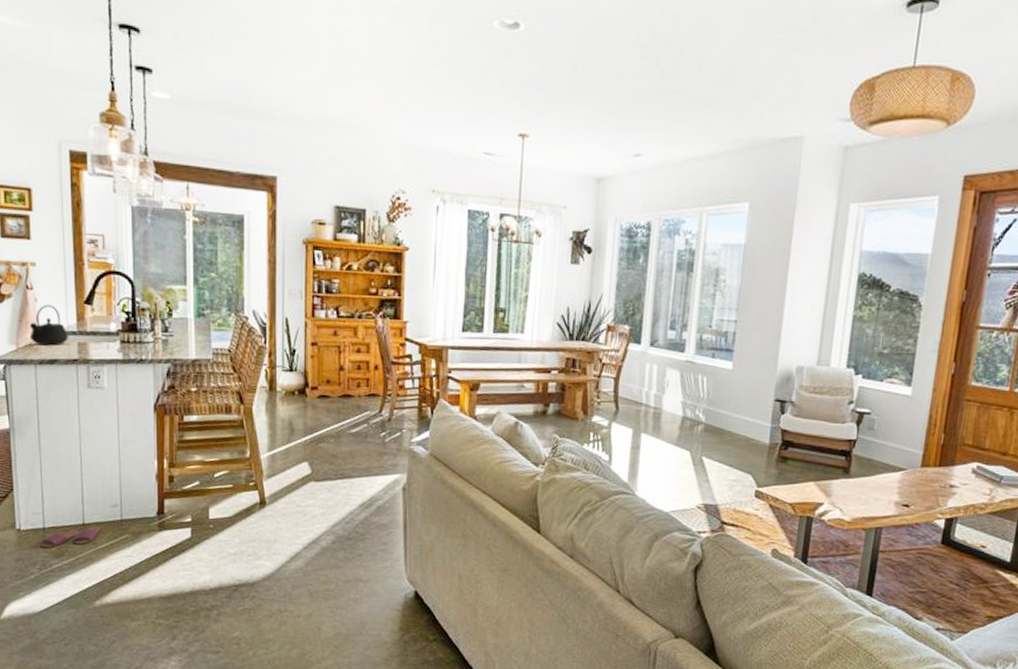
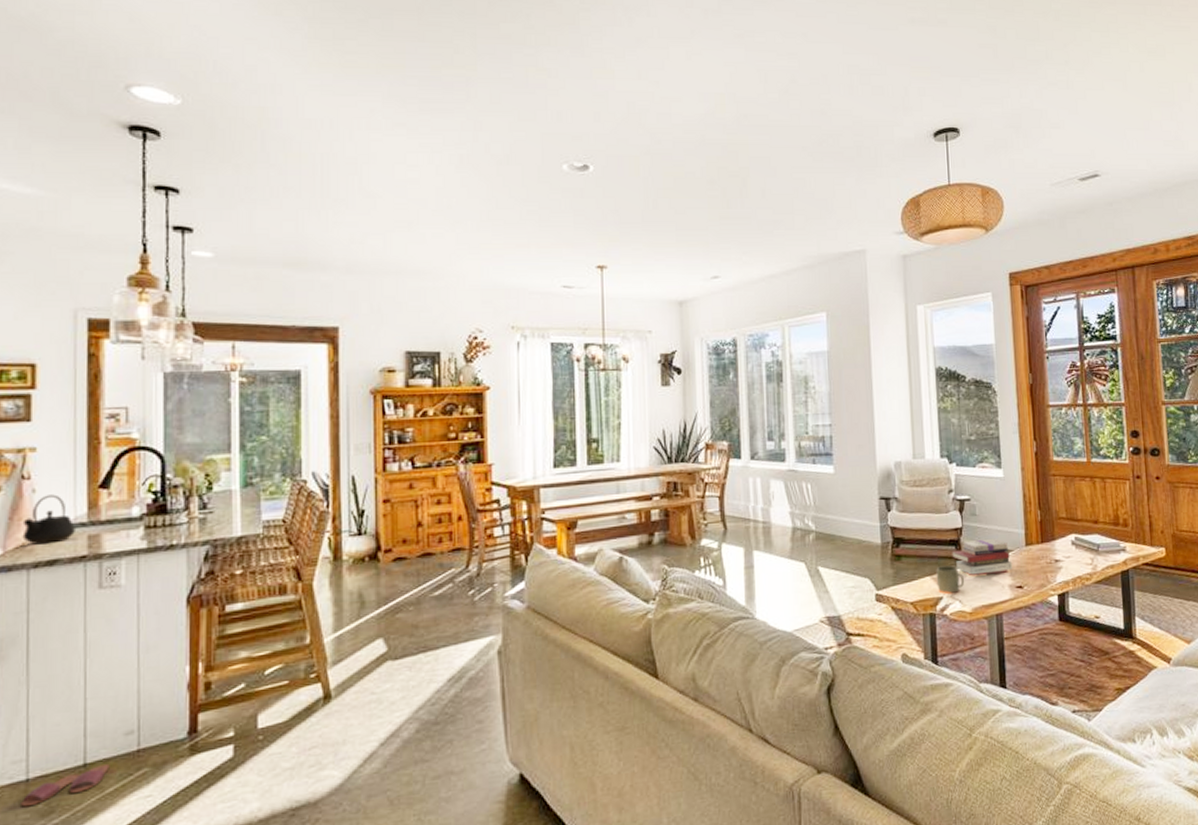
mug: none [819,474,850,501] -> present [936,565,965,594]
books: none [840,453,903,490] -> present [952,538,1013,575]

